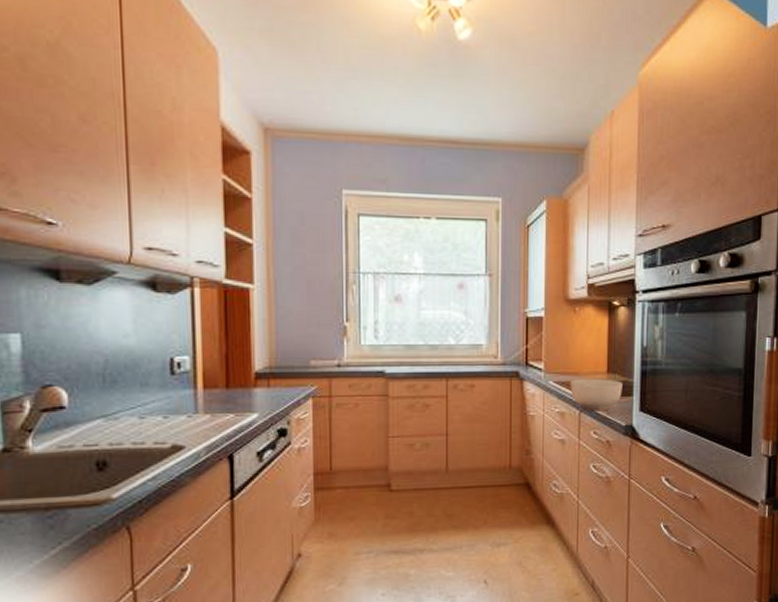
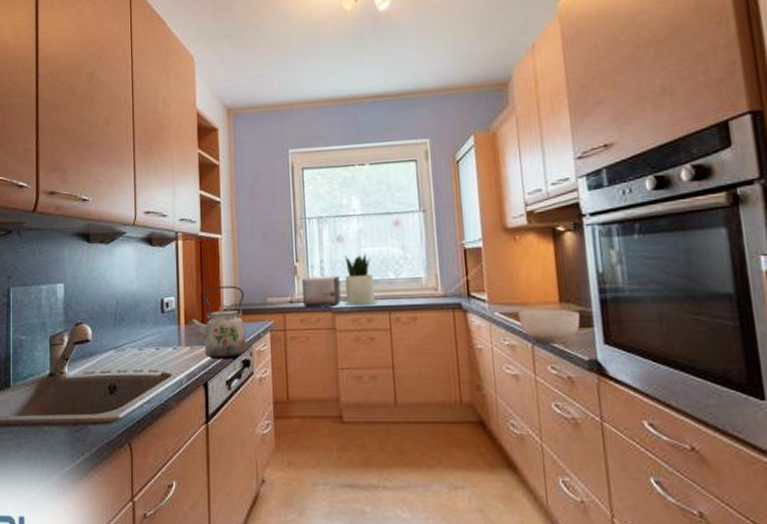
kettle: none [208,345,284,429] -> present [188,285,247,360]
toaster: none [353,338,397,371] -> present [302,275,342,307]
planter: none [399,316,435,372] -> present [344,253,378,307]

